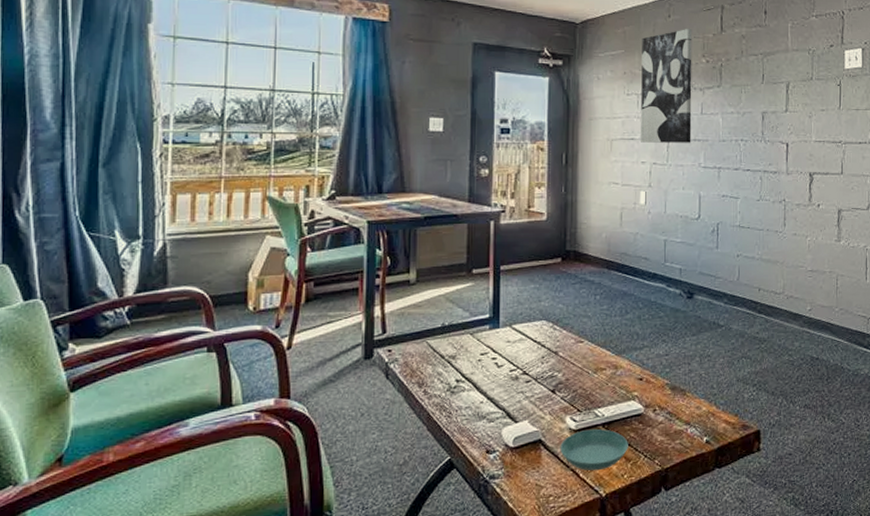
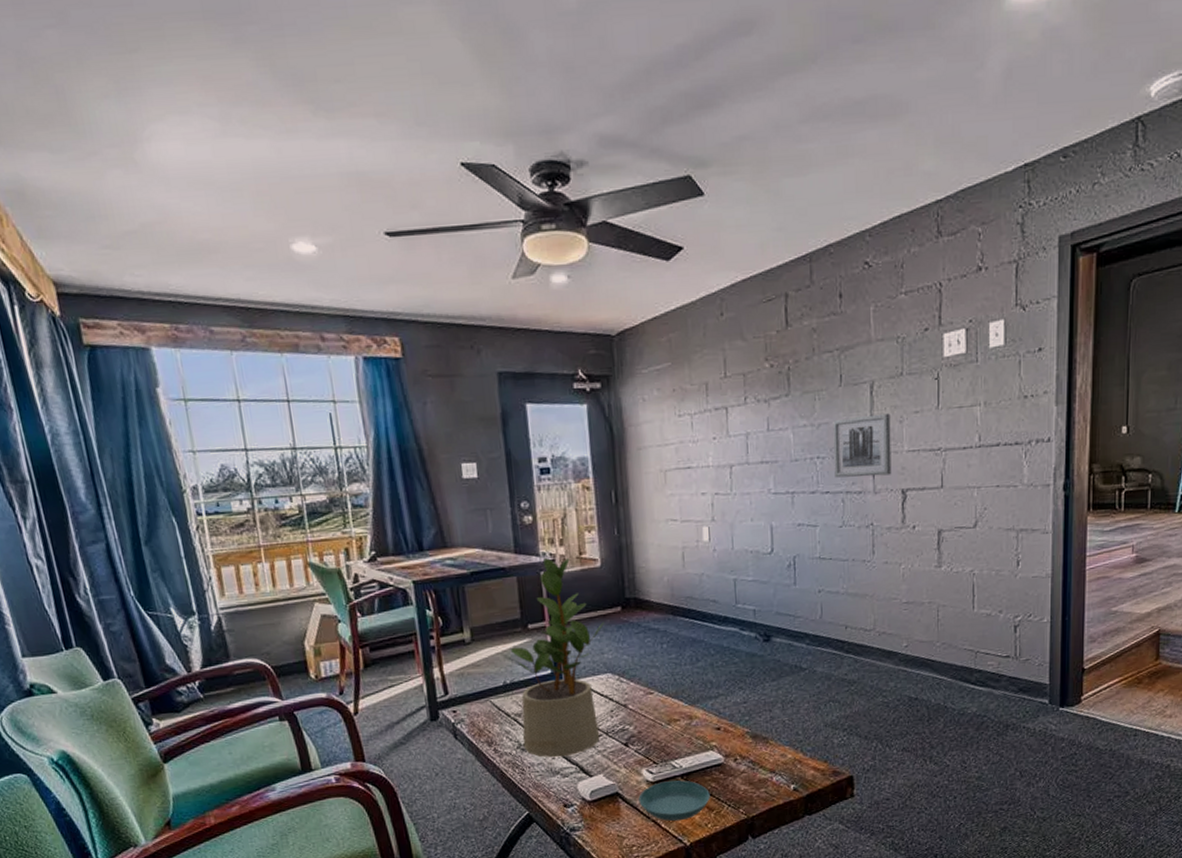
potted plant: none [452,208,544,402] -> present [510,557,604,758]
wall art: present [641,29,693,143] -> none [691,327,758,471]
wall art: none [755,109,802,160] -> present [833,413,892,478]

